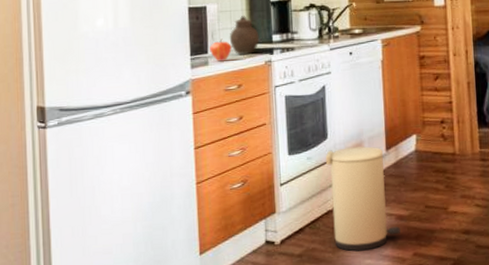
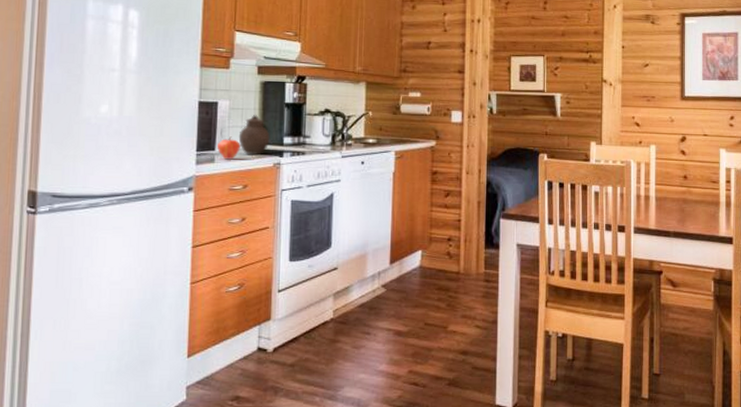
pedal bin: present [325,146,400,252] -> none [327,258,397,365]

